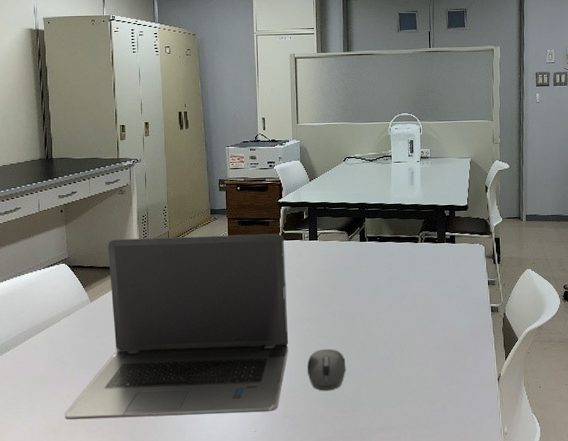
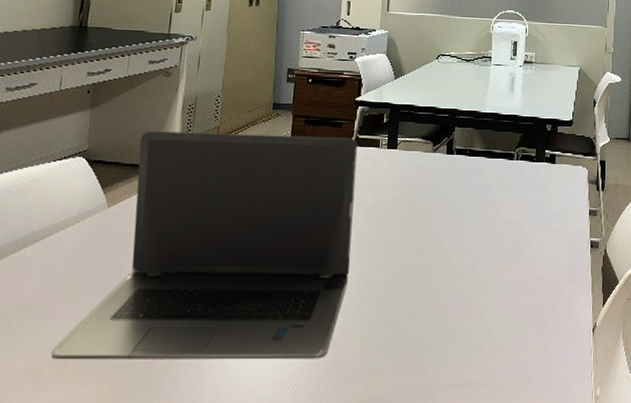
computer mouse: present [307,348,346,391] -> none [368,282,416,336]

